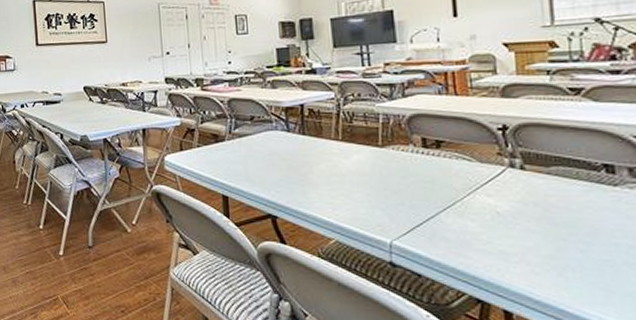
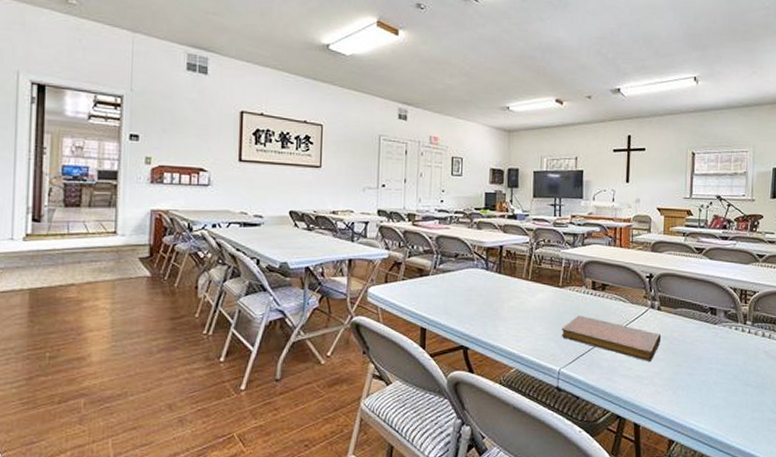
notebook: none [387,179,531,234] -> present [561,316,662,361]

